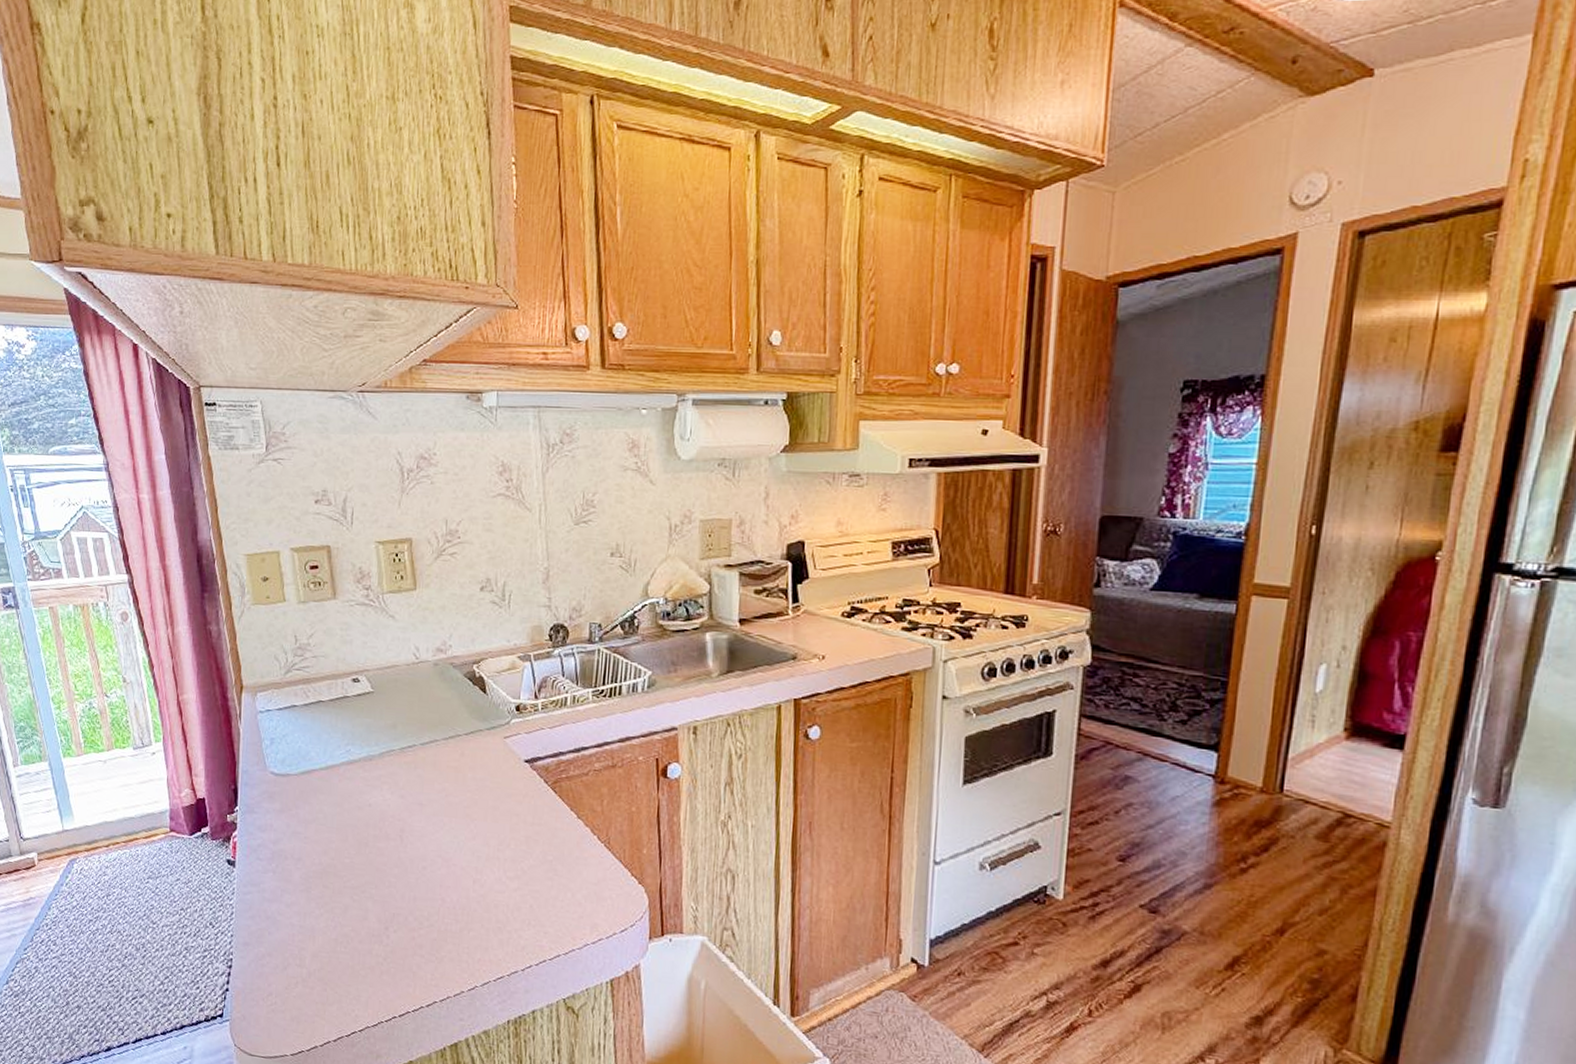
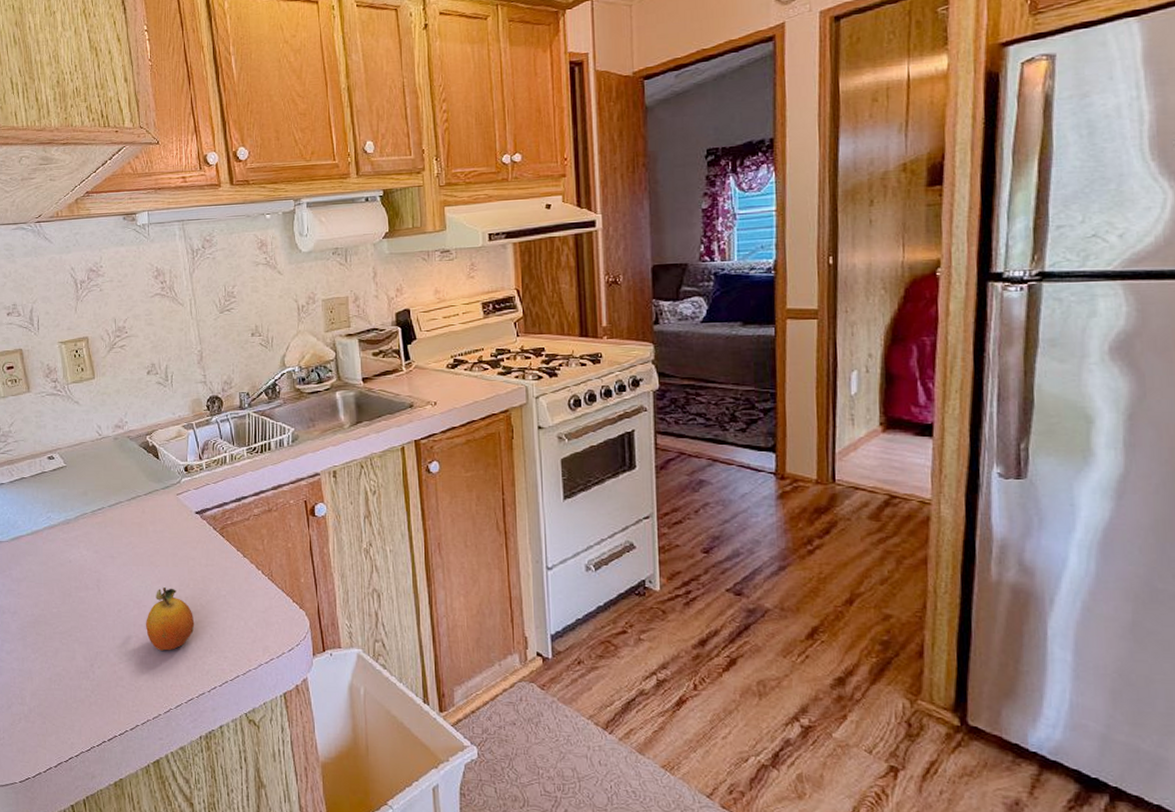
fruit: none [454,845,513,920] -> present [146,587,195,651]

